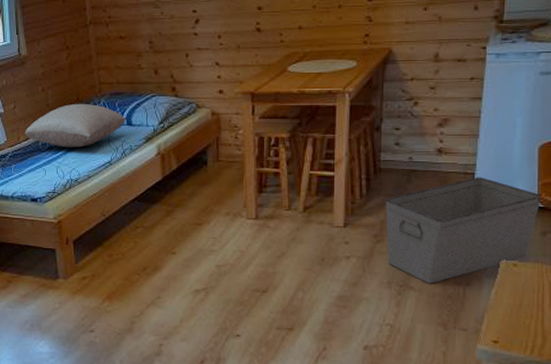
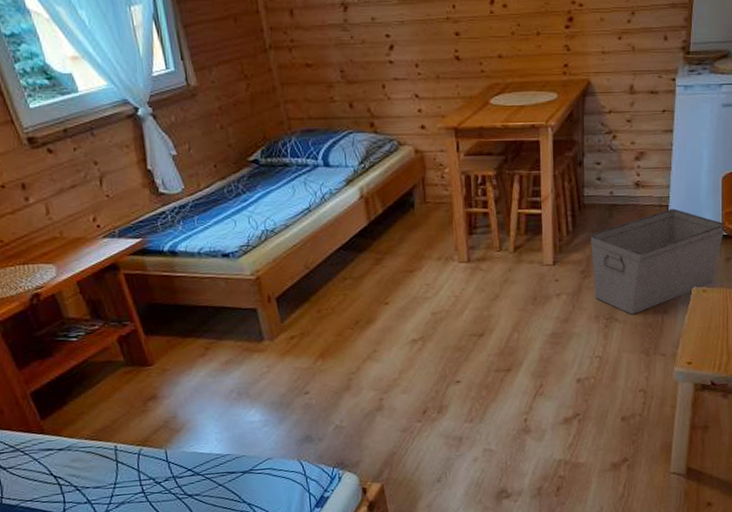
pillow: present [24,103,127,148] -> none [205,142,323,194]

